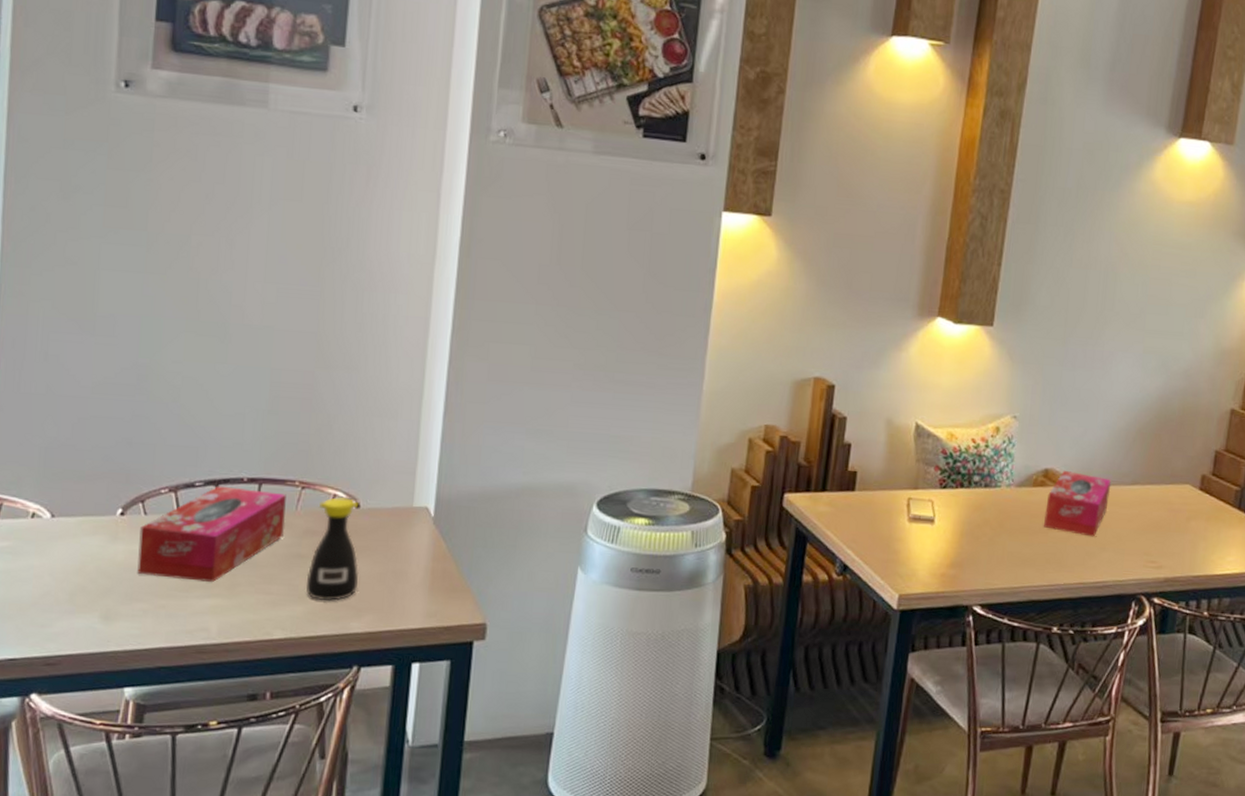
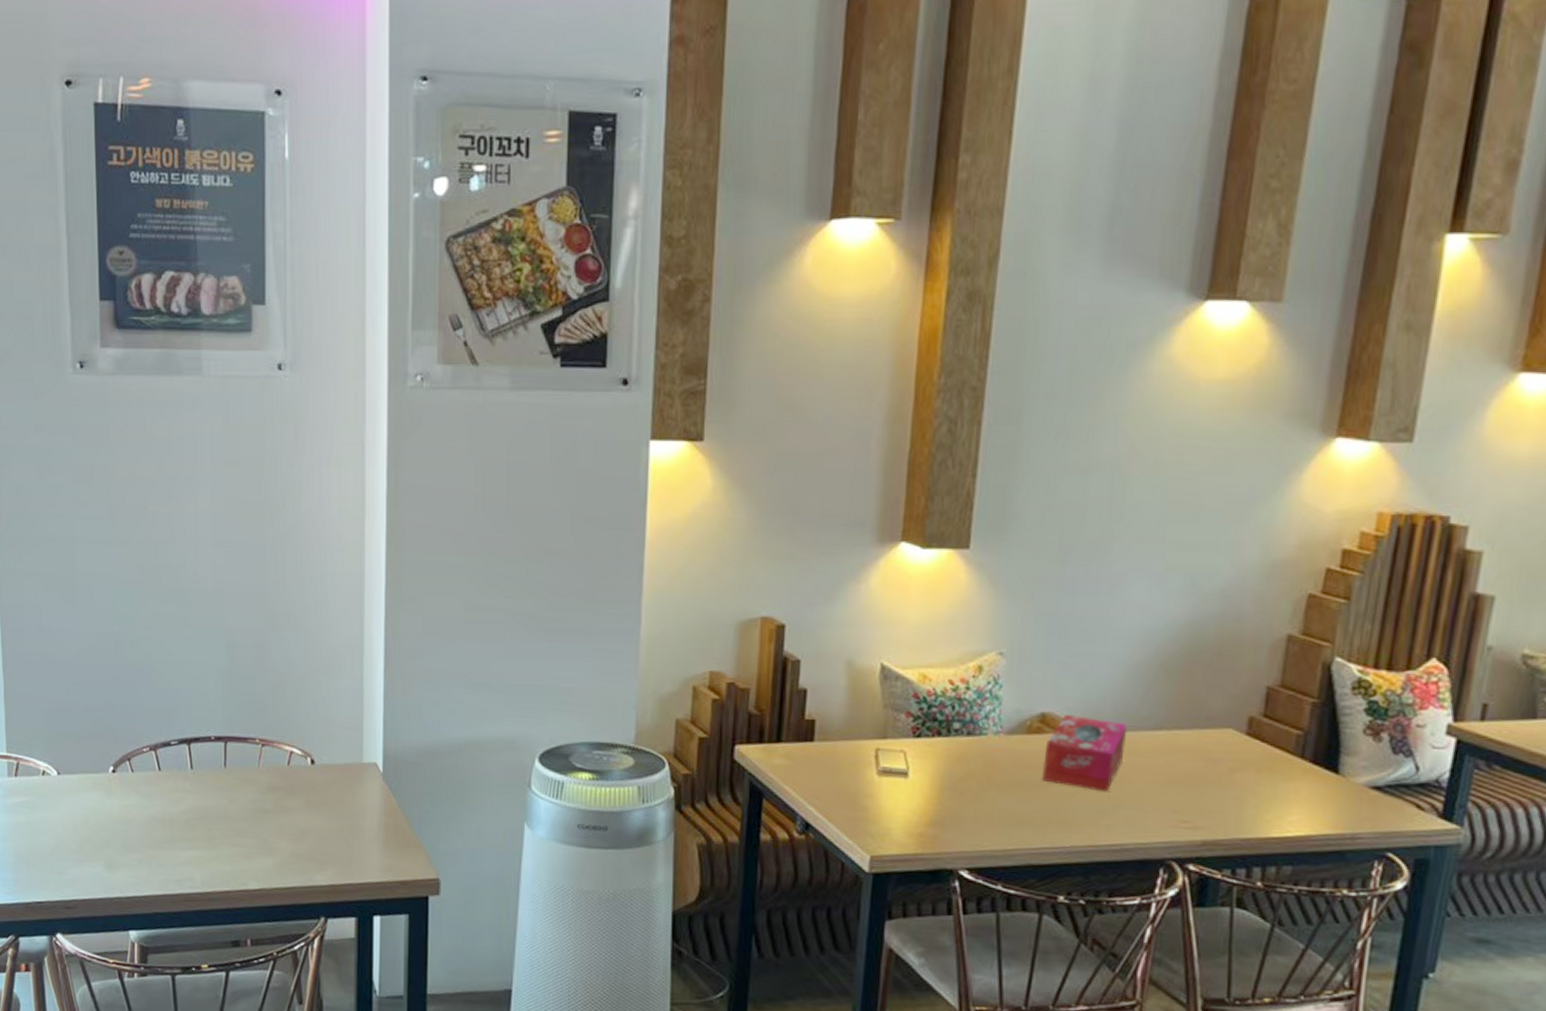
tissue box: present [137,486,286,582] -> none [129,744,251,835]
bottle: present [306,497,359,601] -> none [274,754,319,854]

